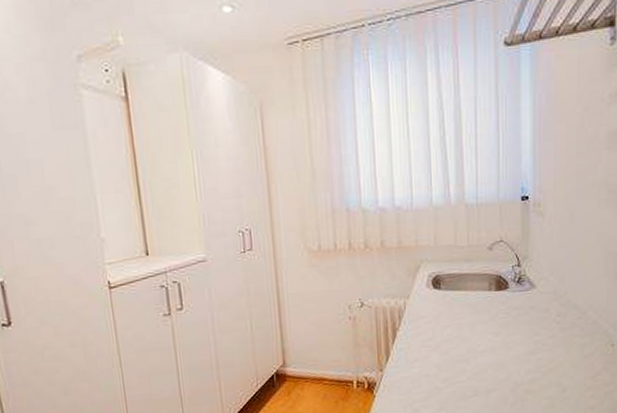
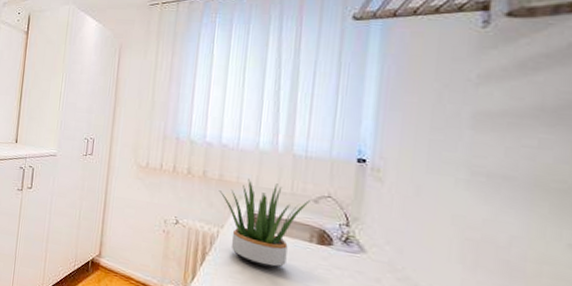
potted plant: none [399,238,487,327] -> present [219,178,312,268]

